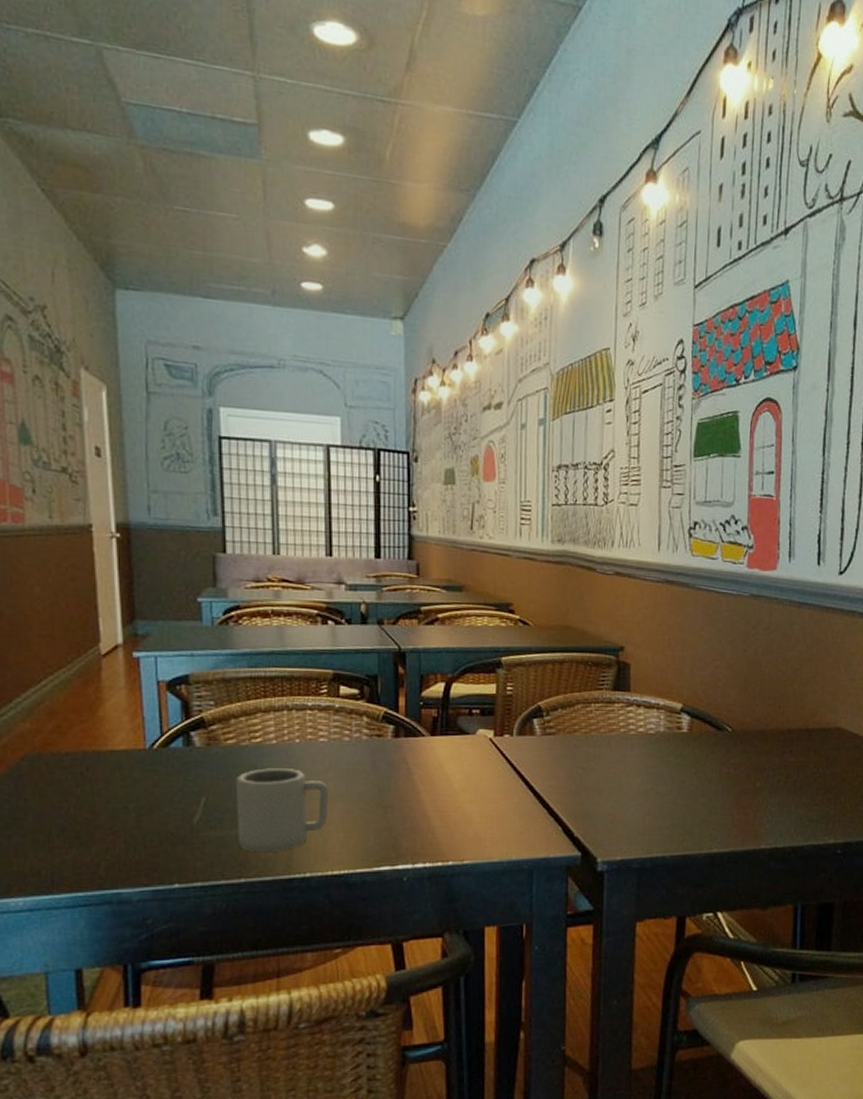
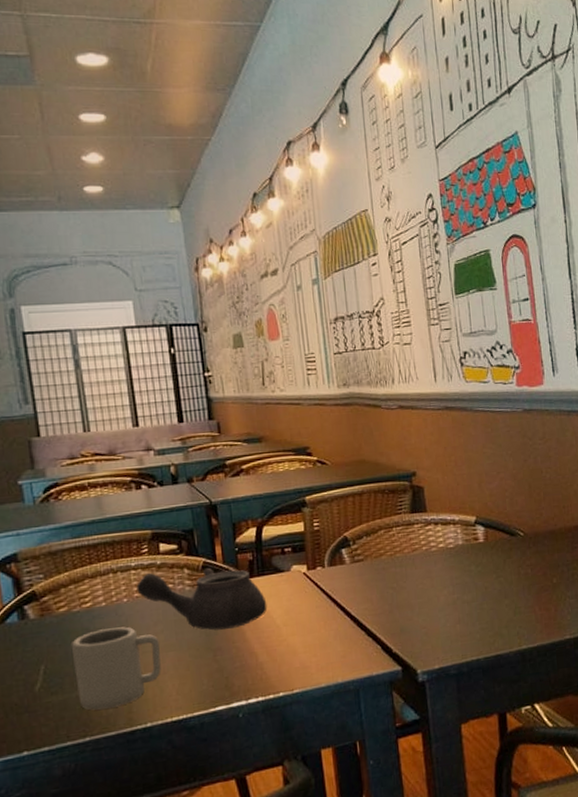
teapot: none [311,715,447,786] -> present [136,567,268,631]

